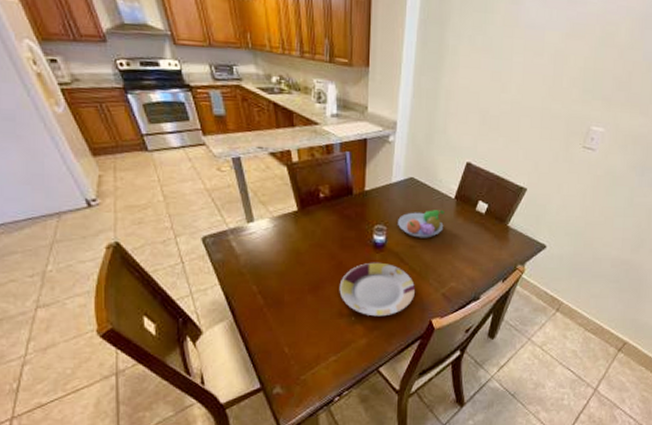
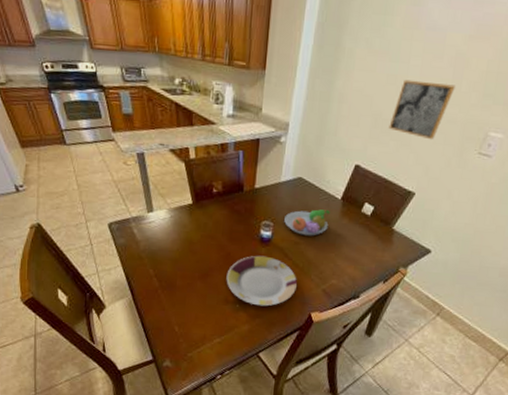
wall art: none [497,76,557,136] -> present [389,79,455,140]

